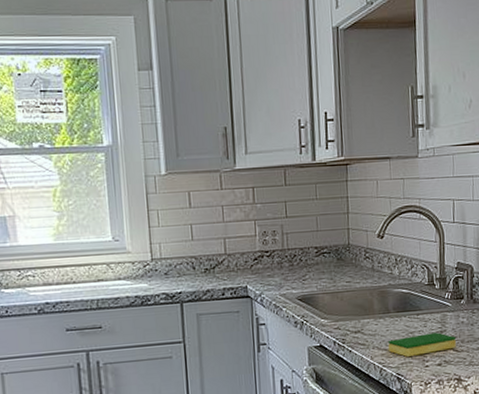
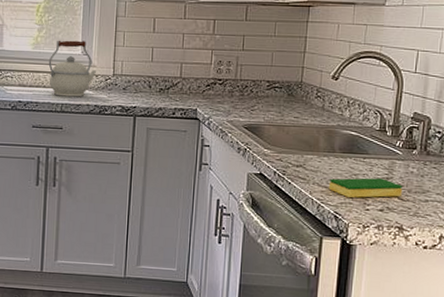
kettle: none [75,225,133,291] -> present [48,40,97,97]

